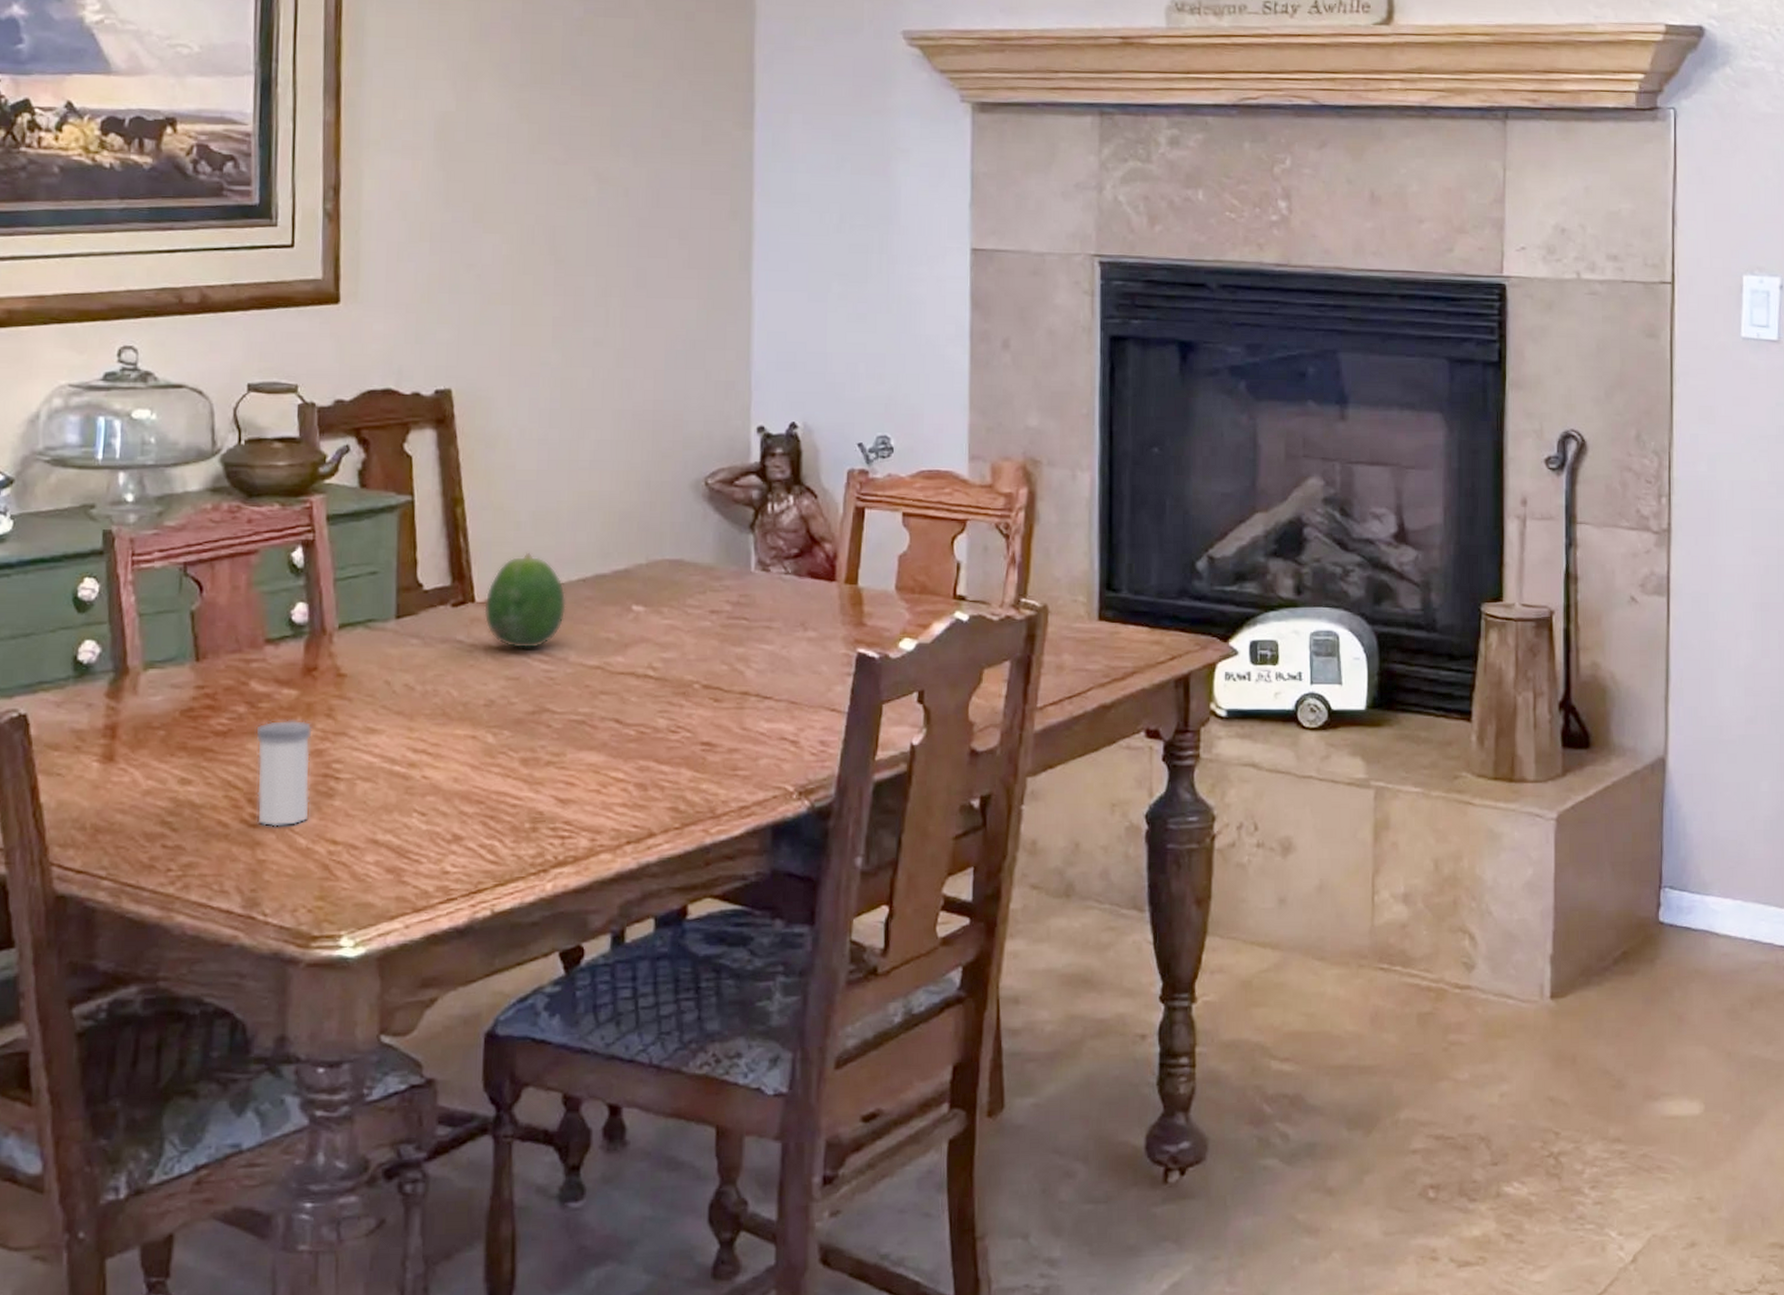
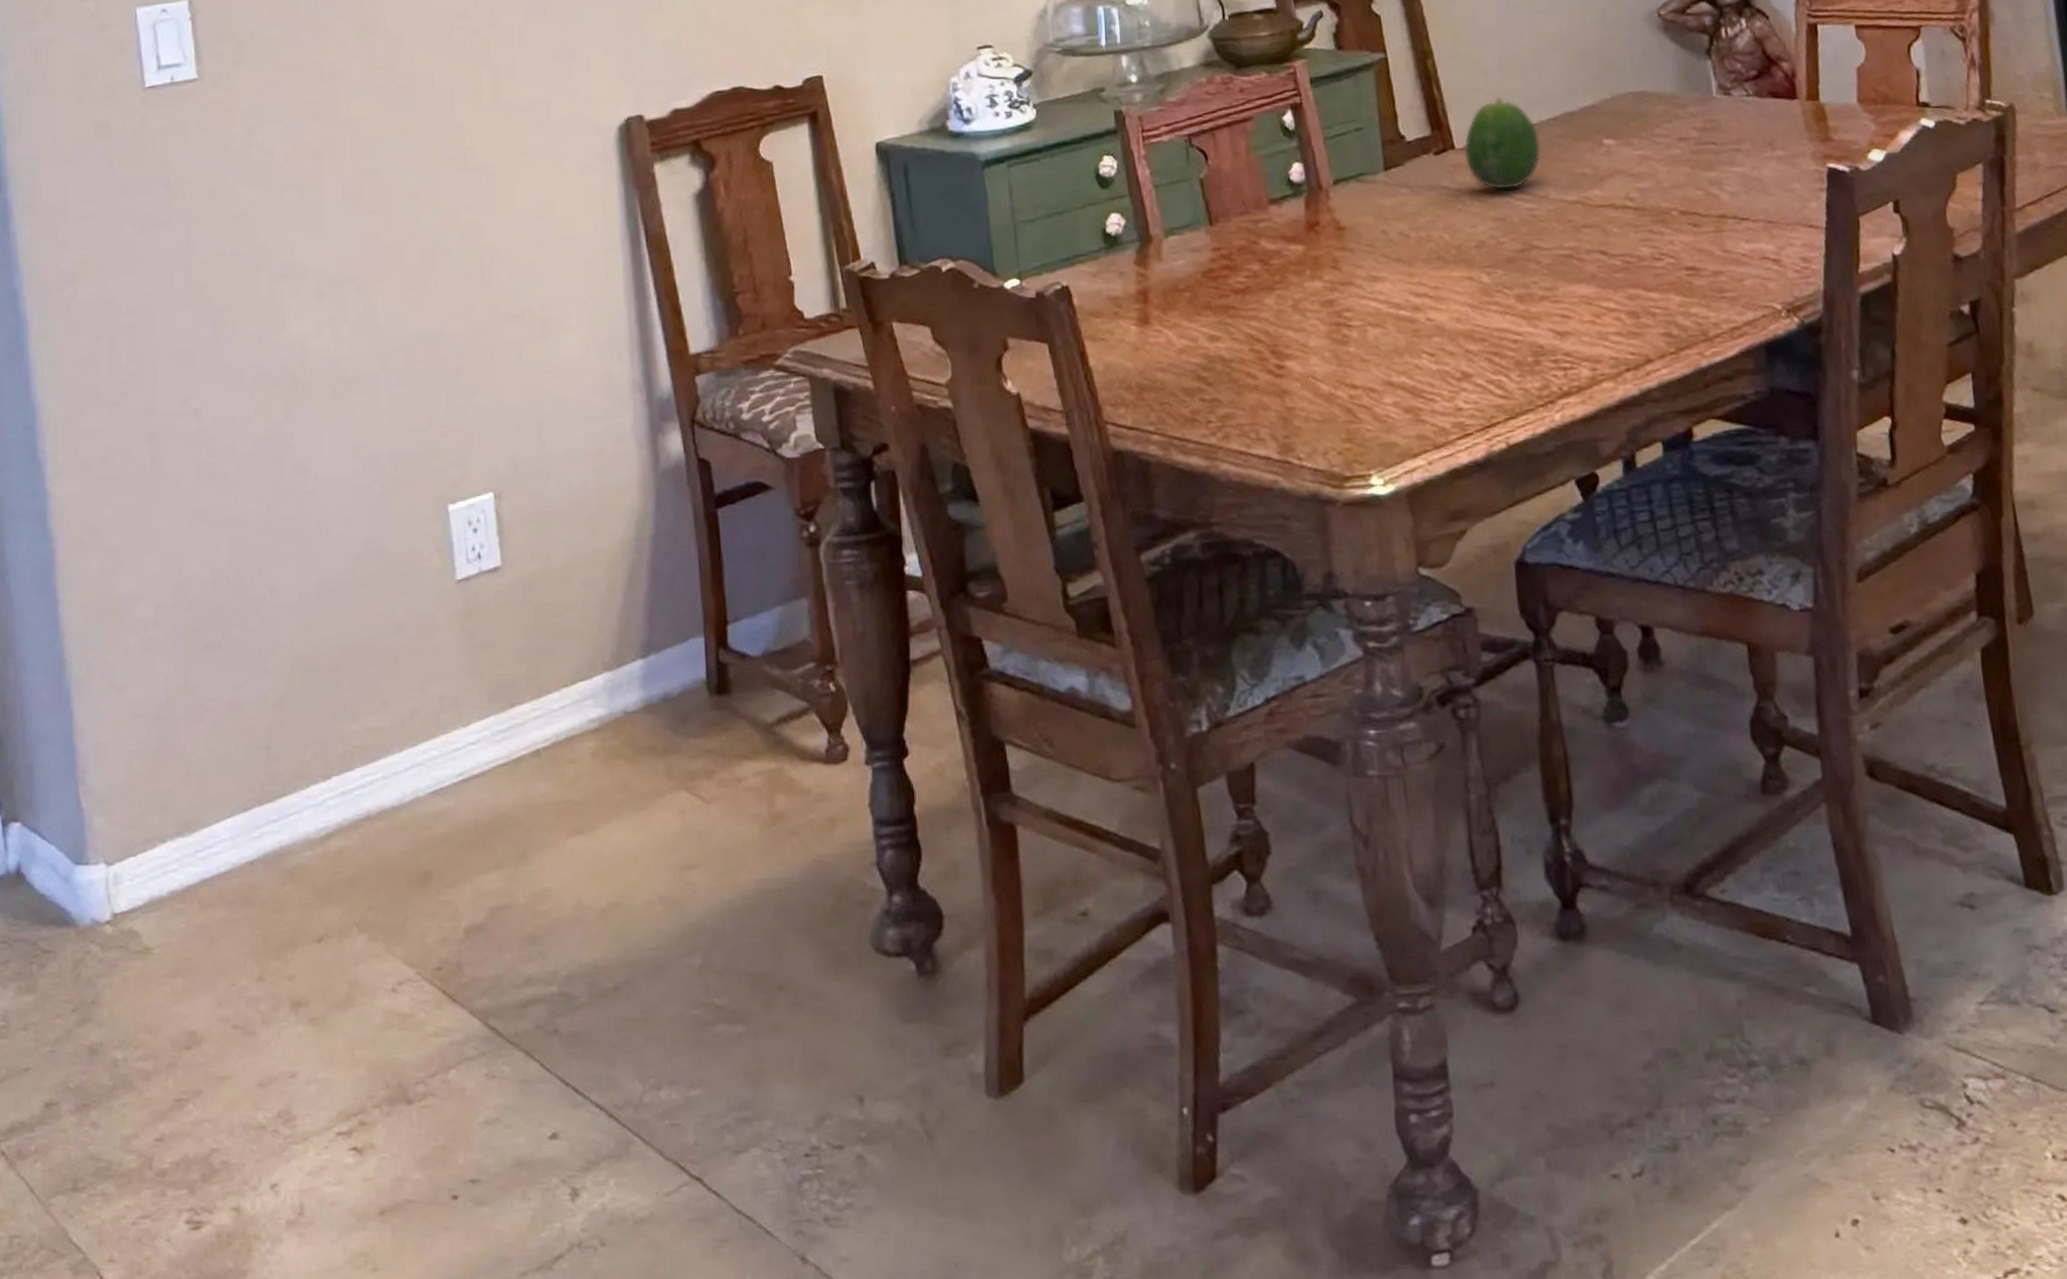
salt shaker: present [255,719,313,827] -> none [1270,273,1329,376]

